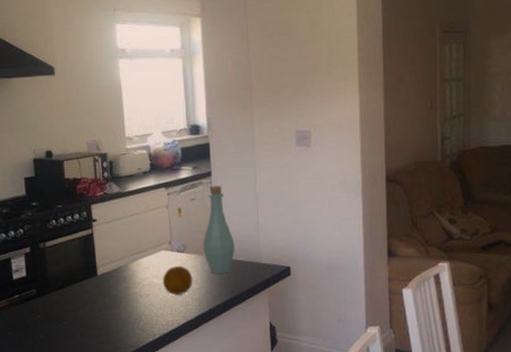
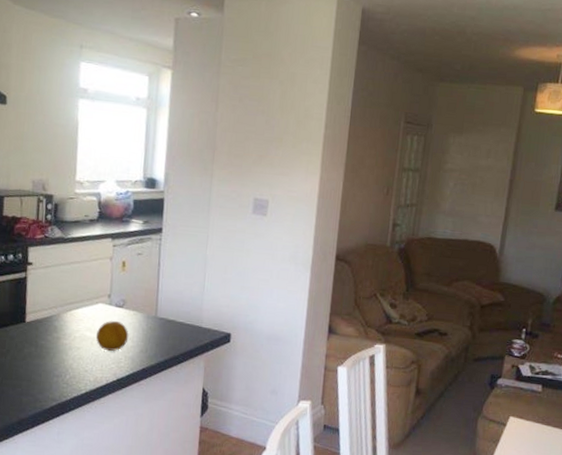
bottle: present [203,186,235,274] -> none [143,242,177,334]

